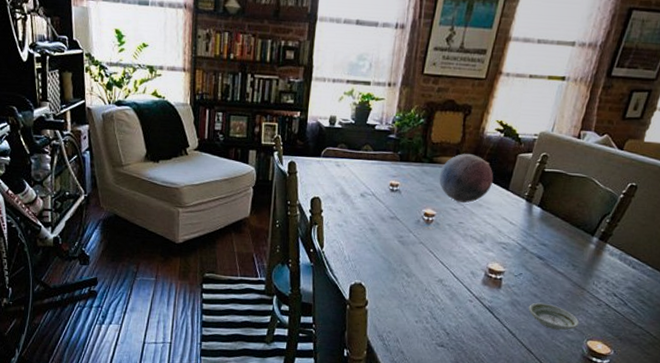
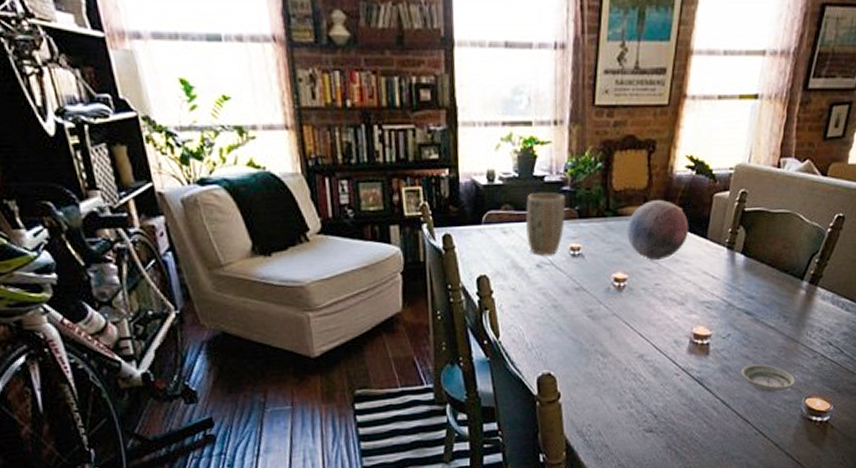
plant pot: none [355,137,391,188] -> present [526,193,566,255]

